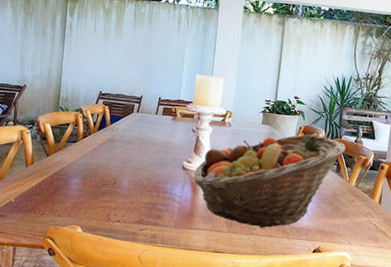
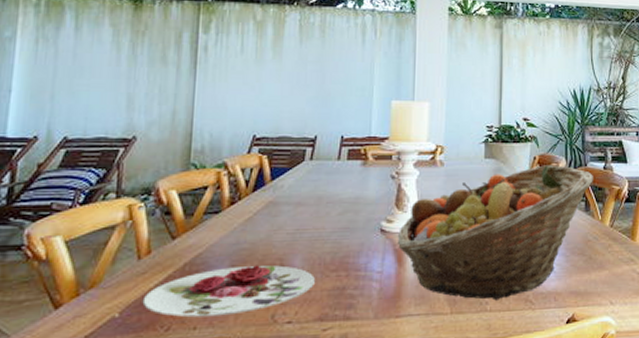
plate: none [28,179,136,211] -> present [142,265,315,318]

